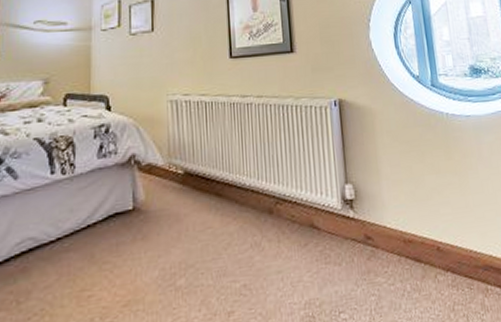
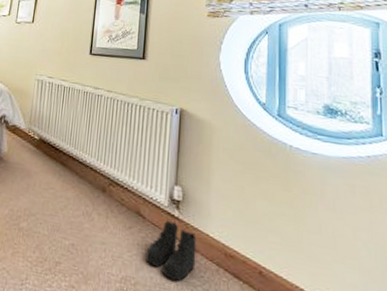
boots: none [326,223,378,287] -> present [145,220,197,281]

